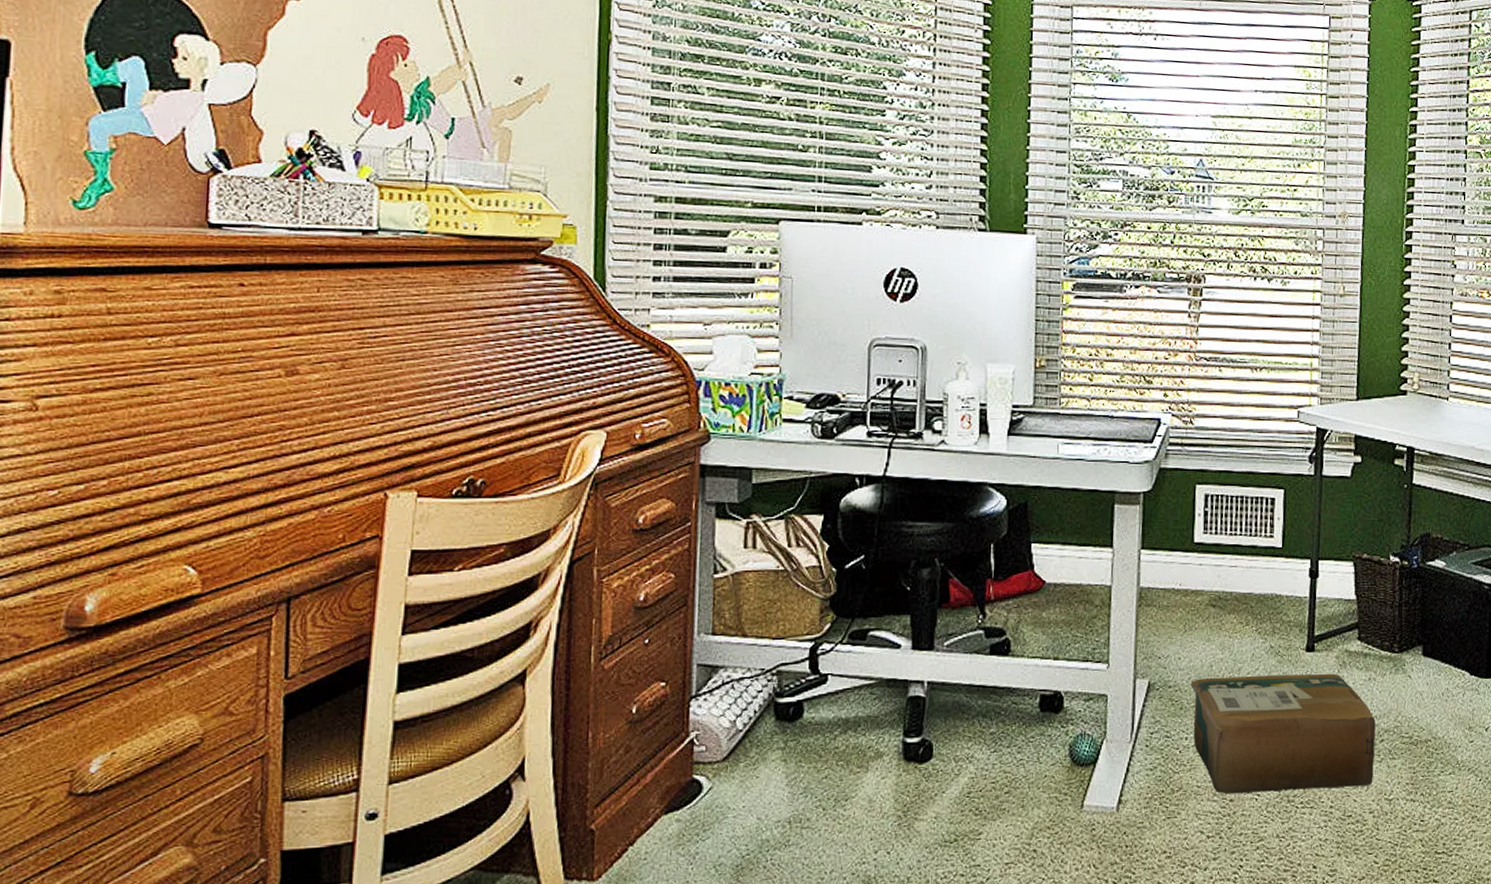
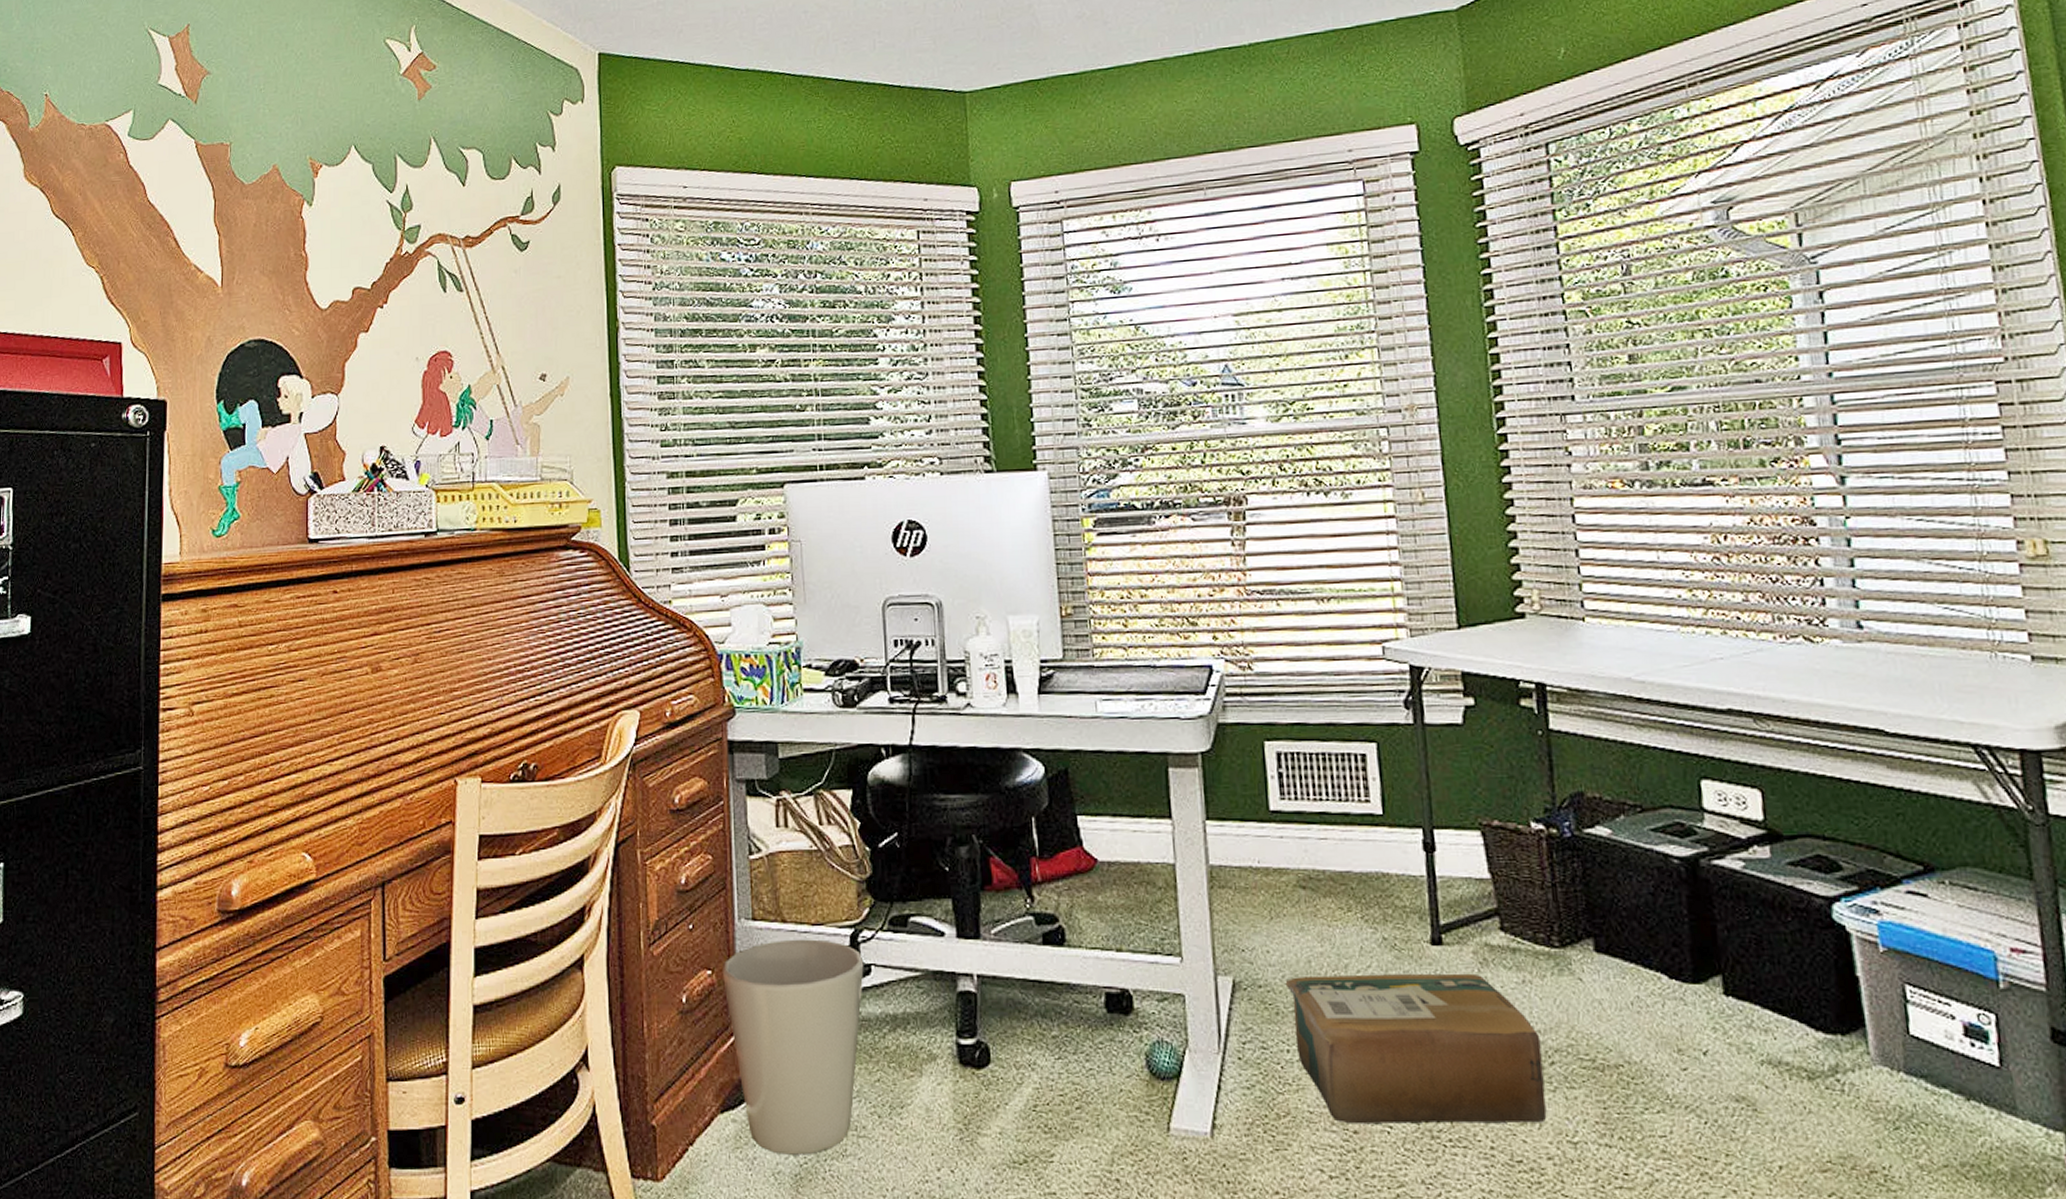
trash can: none [677,652,821,848] -> present [723,939,864,1155]

